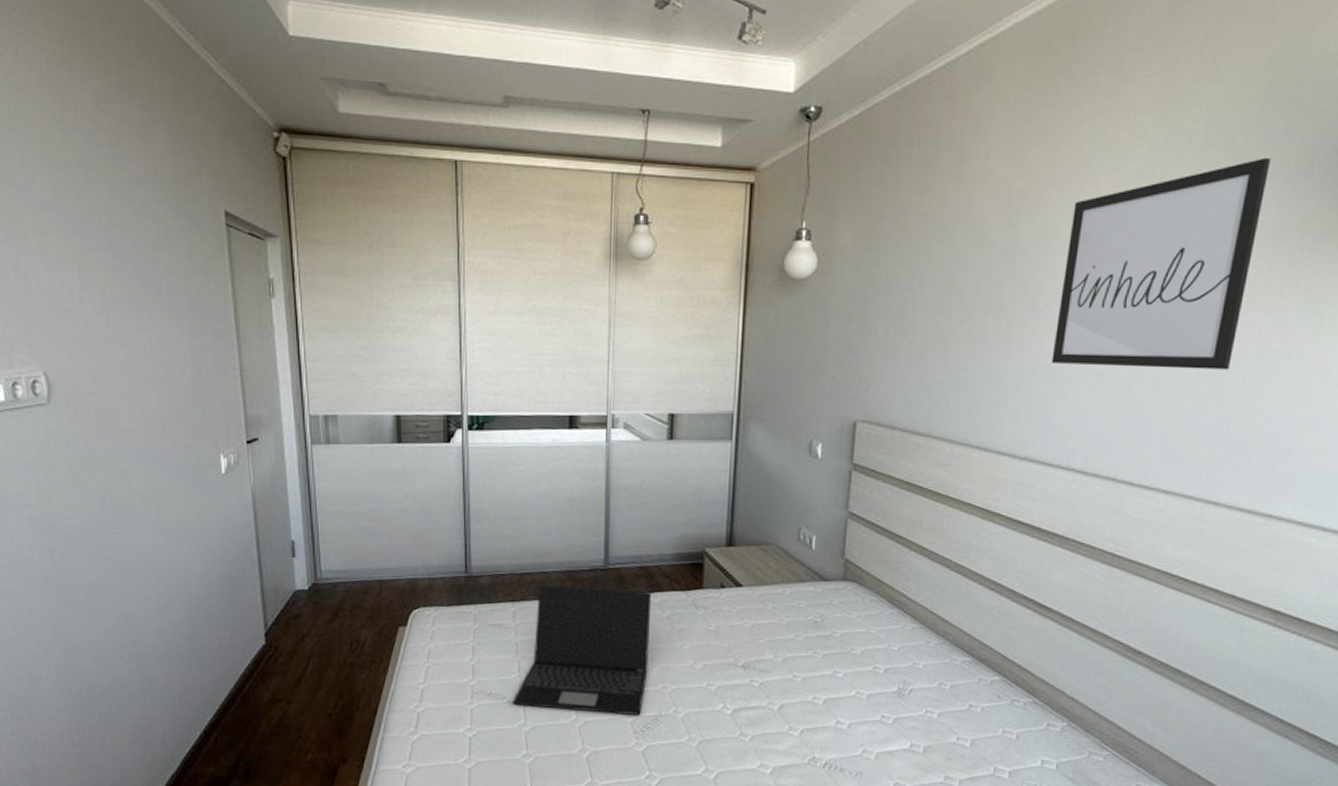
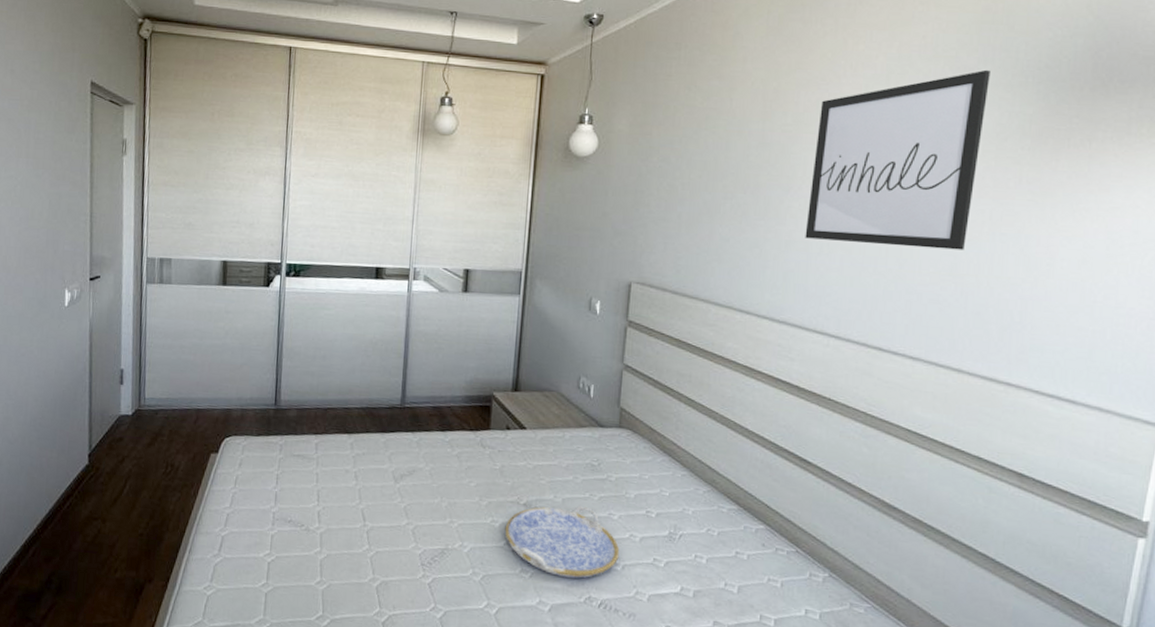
laptop: present [513,584,652,715] -> none [310,419,444,548]
serving tray: none [722,665,845,739] -> present [505,506,620,578]

